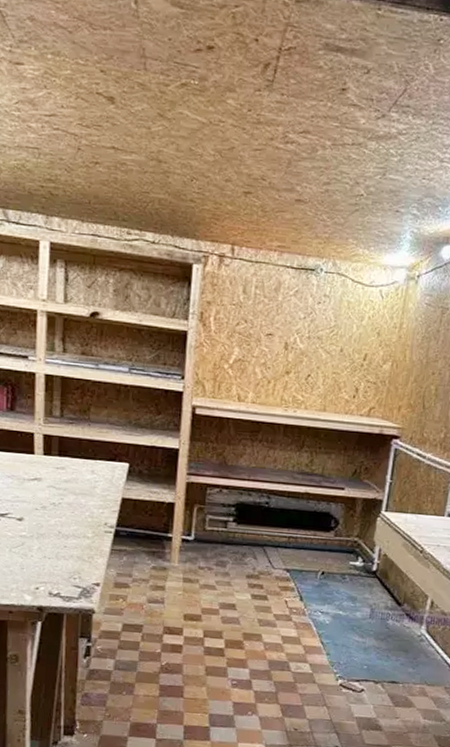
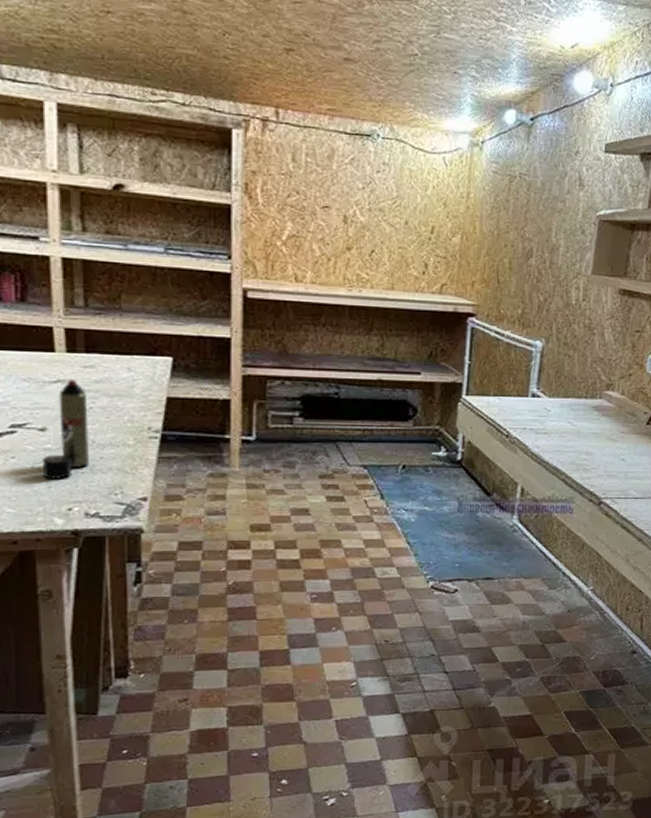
aerosol can: none [17,478,57,563] -> present [42,379,89,479]

